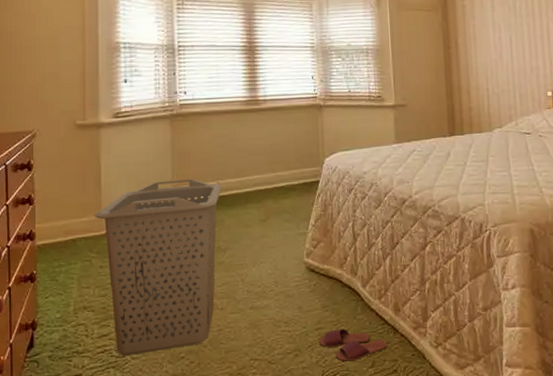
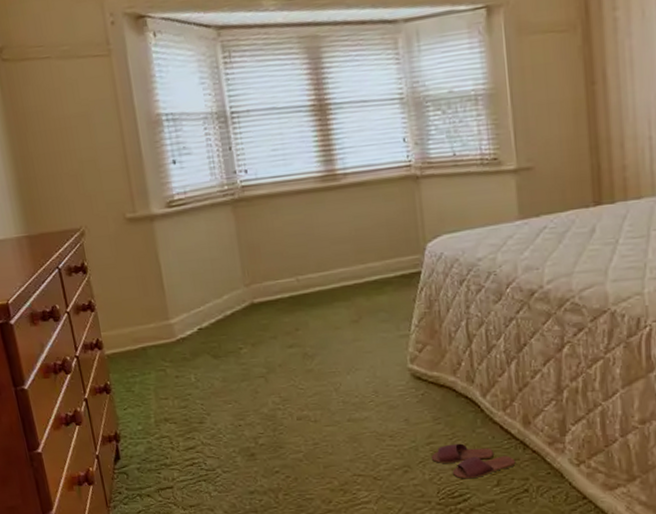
laundry basket: present [95,179,222,356] -> none [162,276,307,469]

